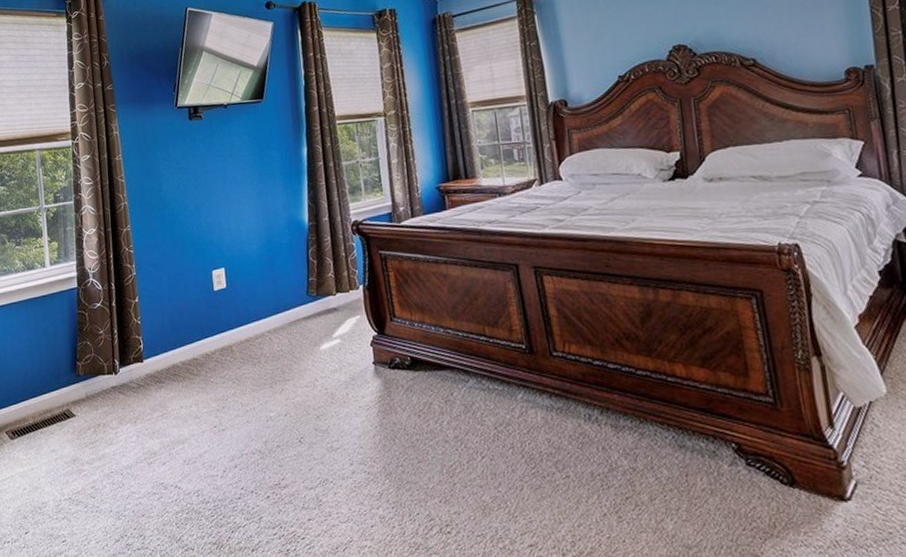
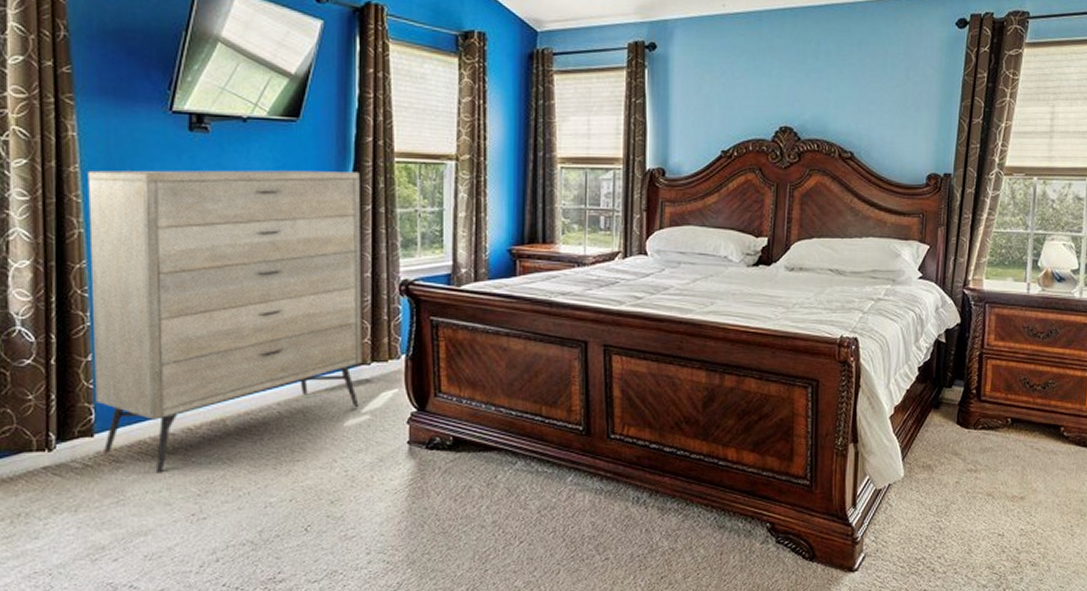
dresser: none [127,136,331,392] -> present [87,170,362,473]

